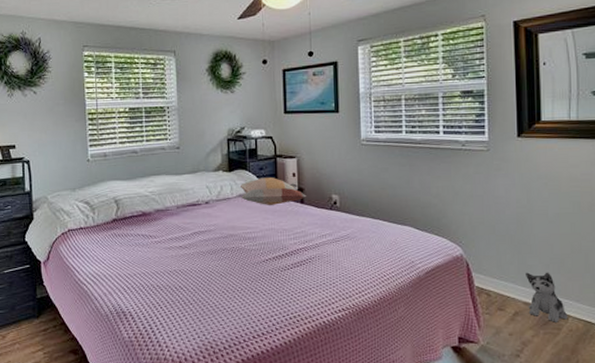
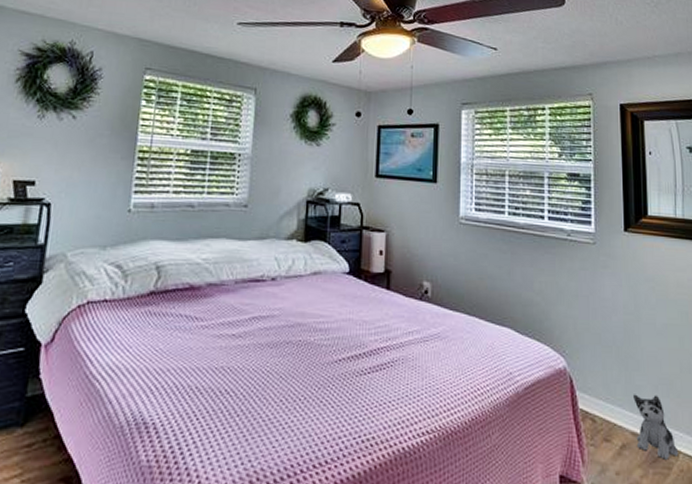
decorative pillow: present [239,178,307,205] -> none [315,253,394,289]

